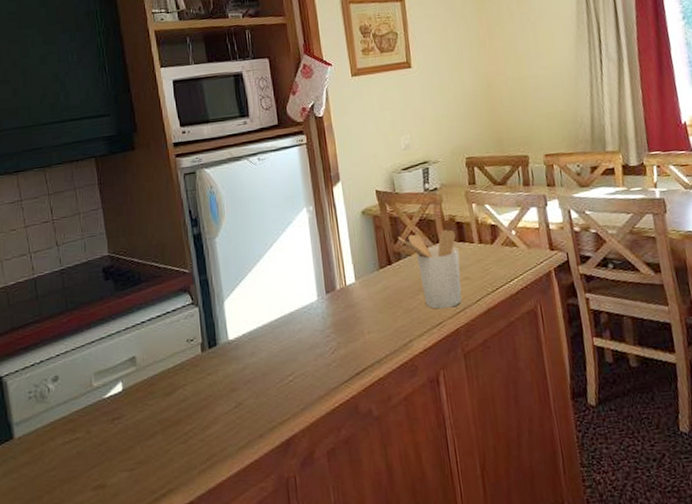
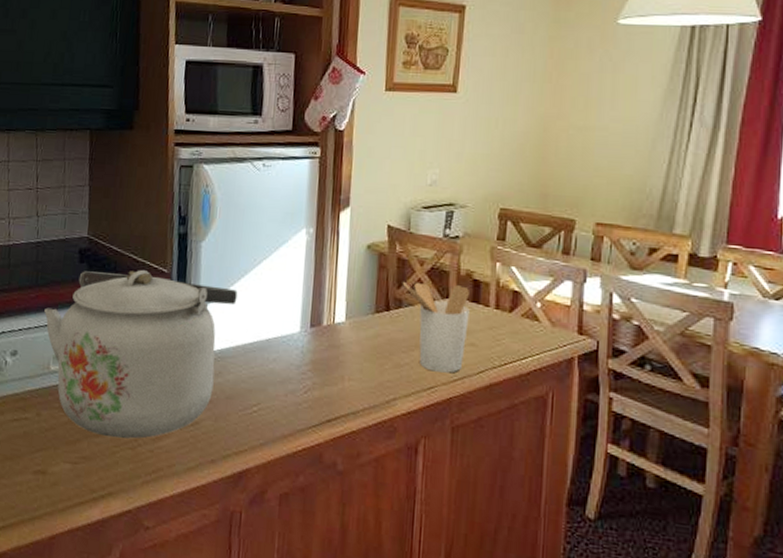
kettle: none [78,274,257,438] -> present [44,270,238,439]

